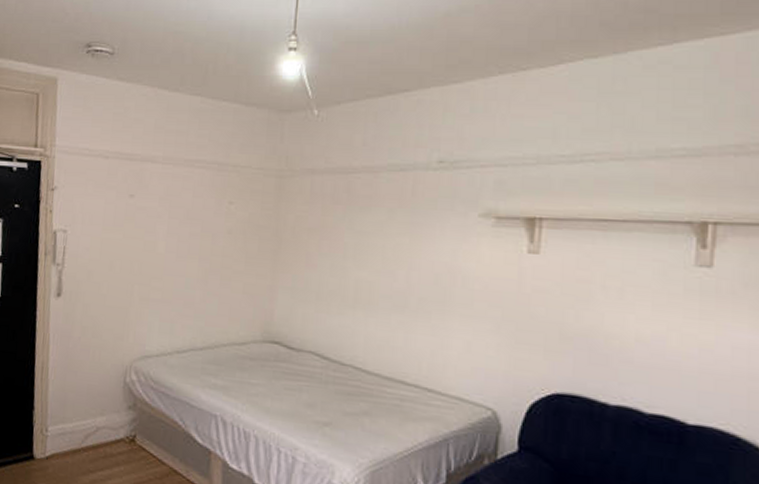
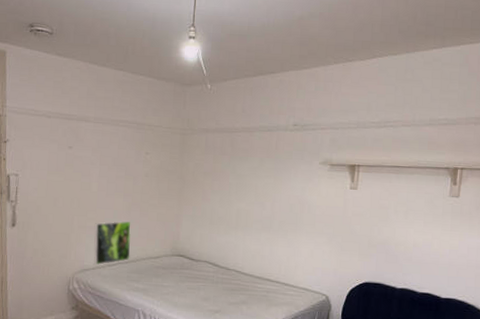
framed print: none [158,292,208,351] -> present [94,220,132,265]

